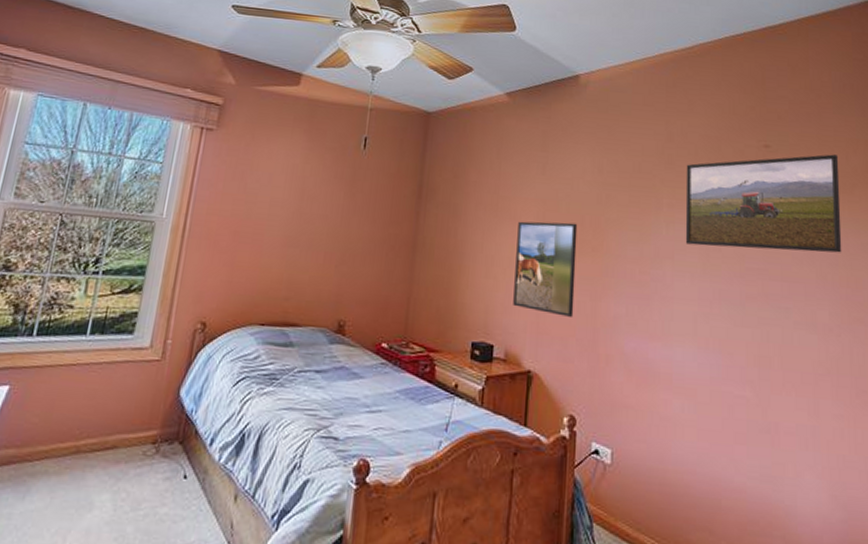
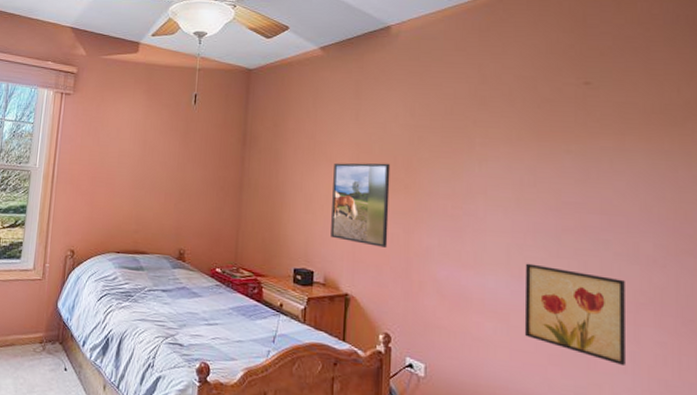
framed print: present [685,154,842,253] -> none [498,88,670,186]
wall art: none [711,333,807,443] -> present [524,263,625,367]

